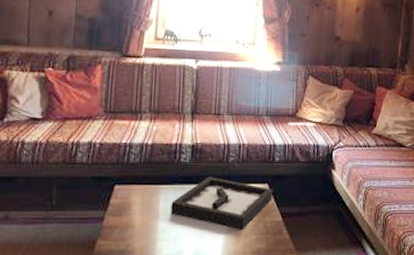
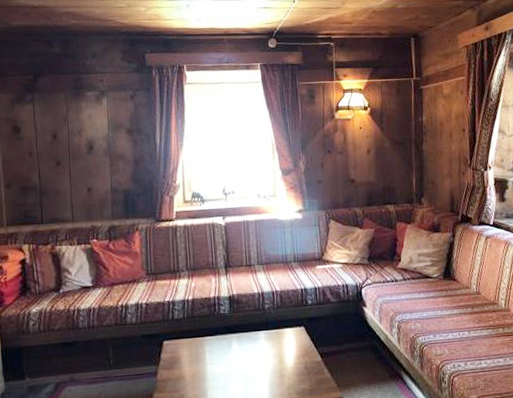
decorative tray: present [170,176,273,229] -> none [216,324,310,372]

